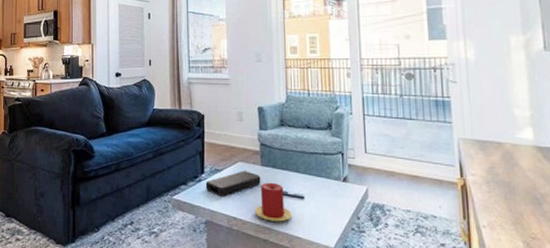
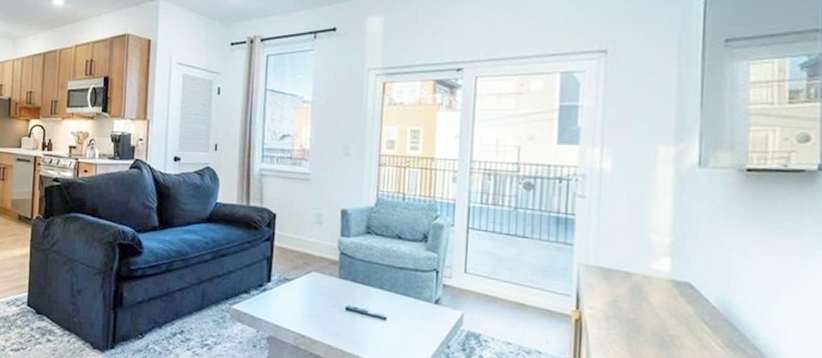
power bank: present [205,170,261,197] -> none [271,282,338,310]
candle: present [254,182,292,222] -> none [326,297,371,344]

